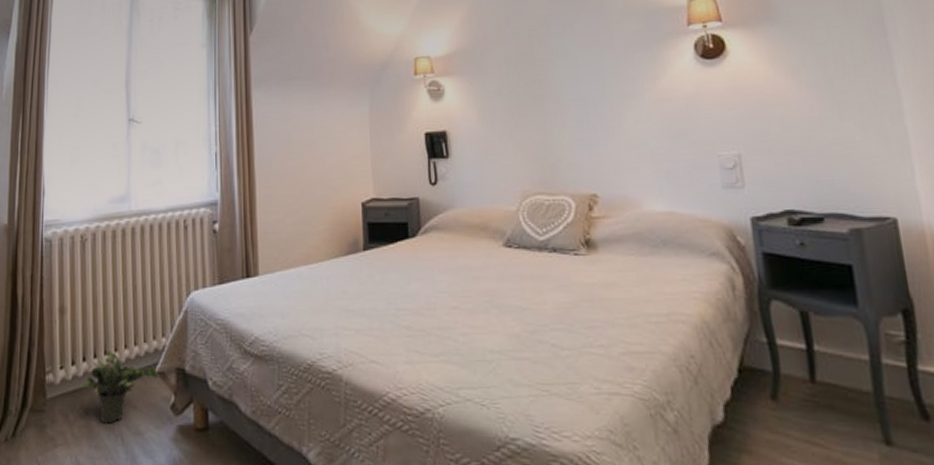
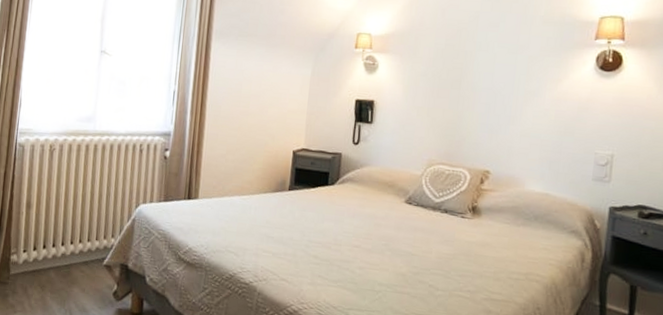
potted plant: present [82,351,159,424] -> none [41,242,106,300]

